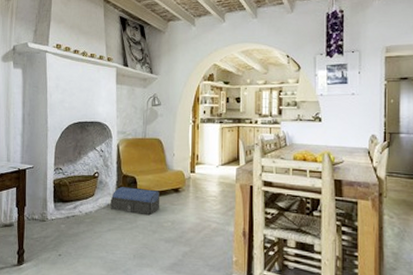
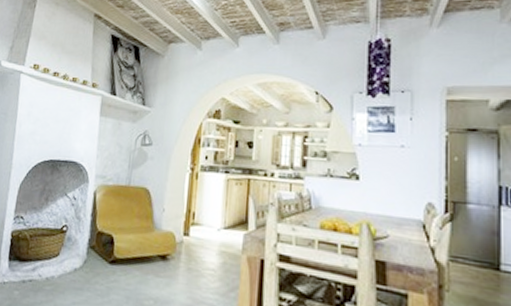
architectural model: present [110,186,160,216] -> none [77,246,142,289]

